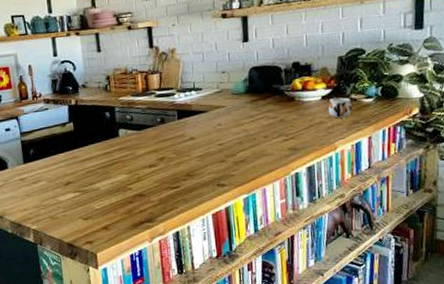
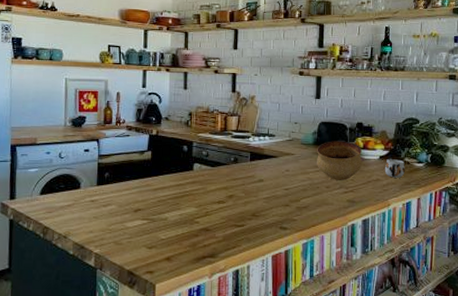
bowl: none [250,84,303,129] -> present [317,141,363,180]

